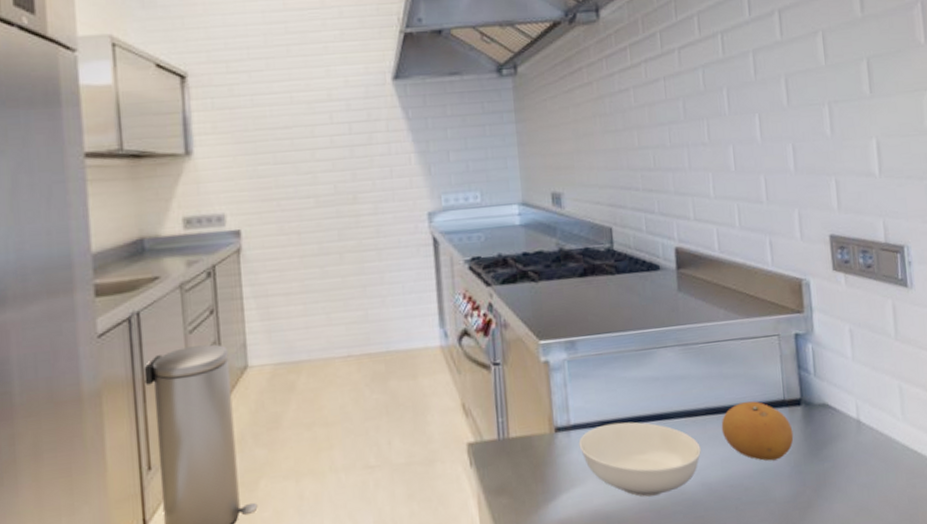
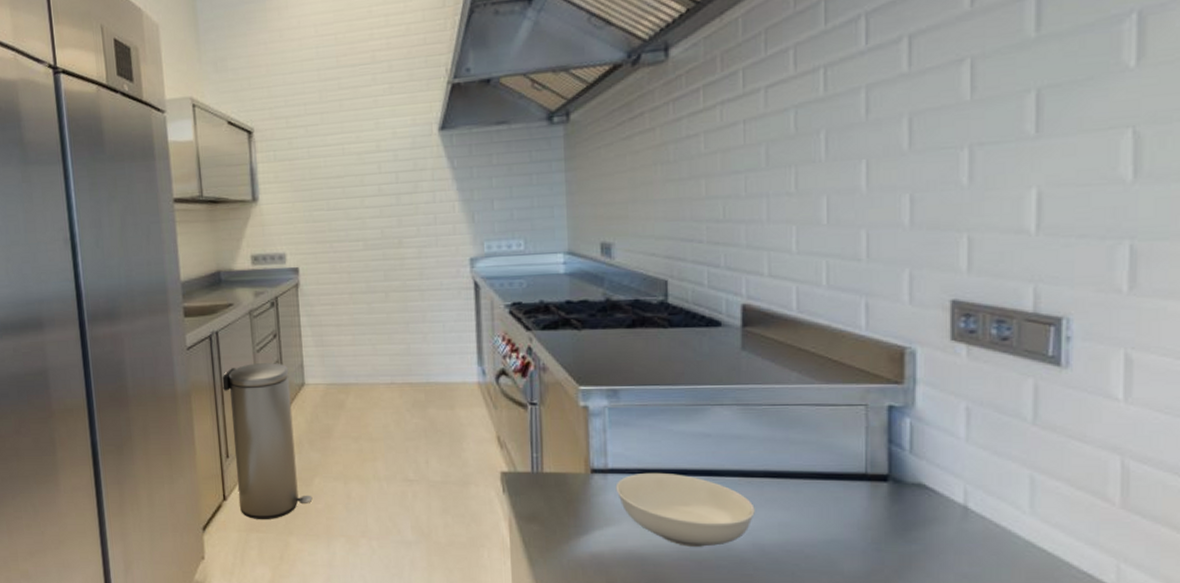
fruit: present [721,401,794,461] -> none [782,470,874,533]

